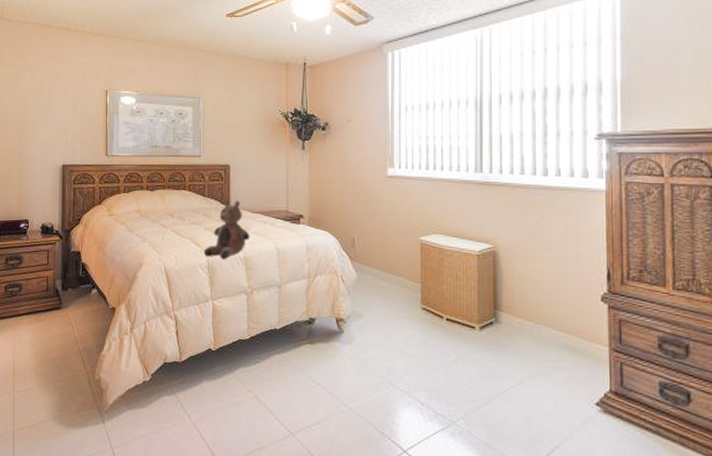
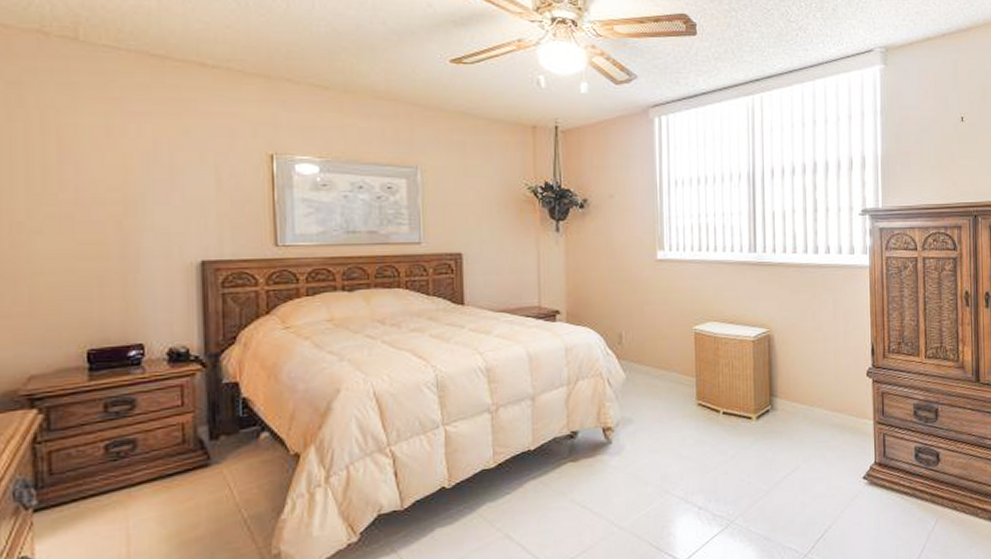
teddy bear: present [203,199,250,260] -> none [429,297,493,374]

